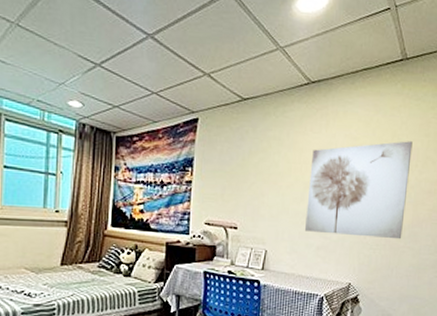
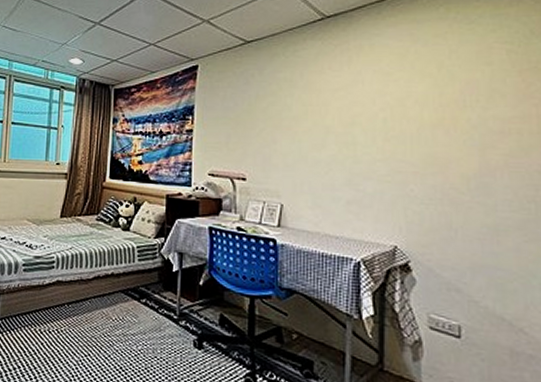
wall art: present [305,141,413,240] -> none [330,72,469,192]

